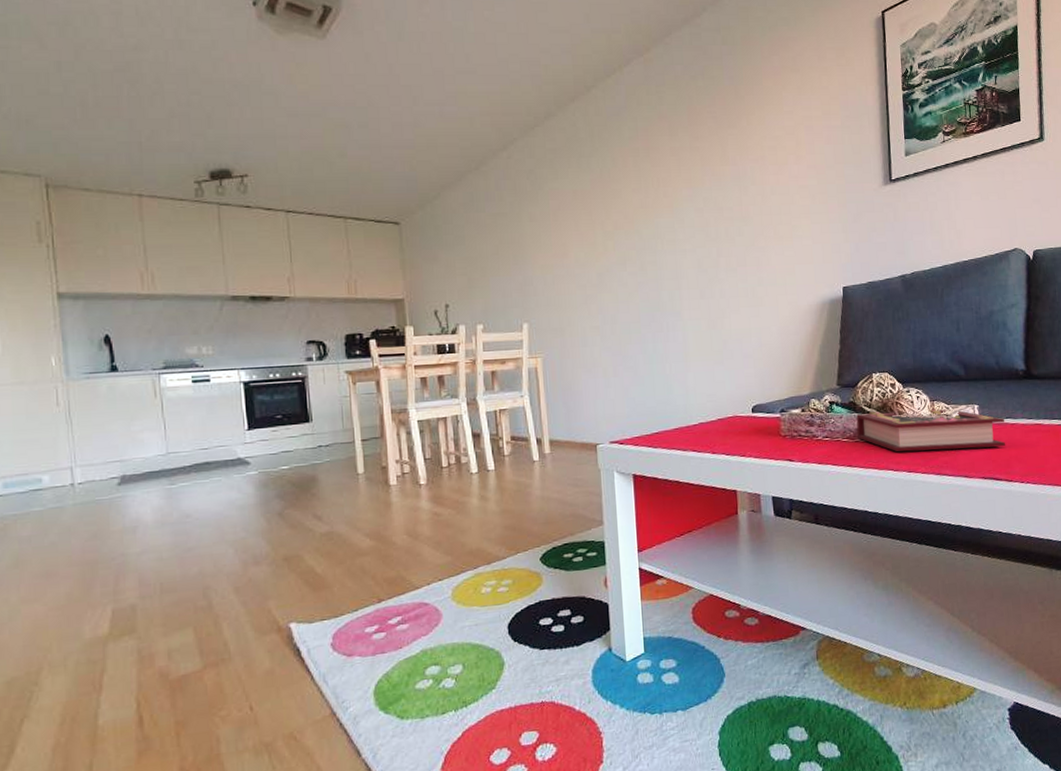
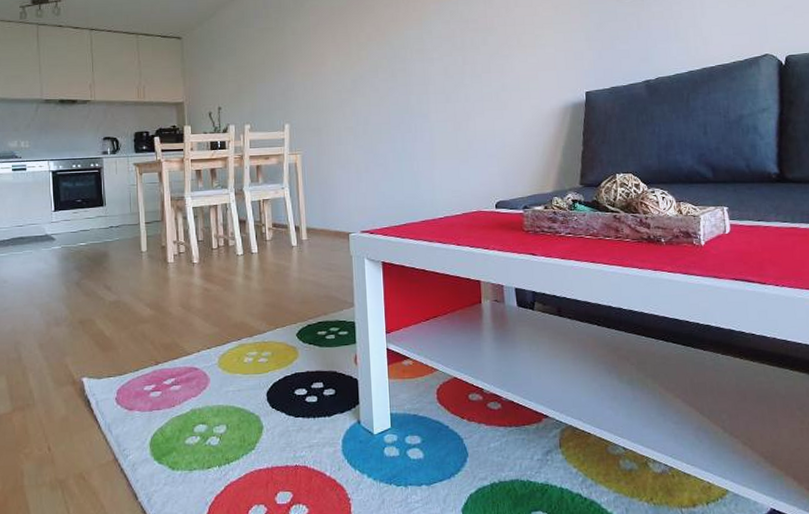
book: present [856,409,1006,452] -> none [599,209,759,251]

